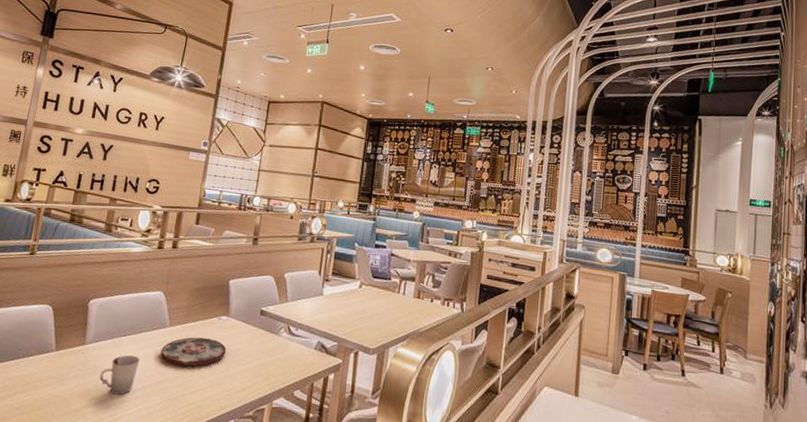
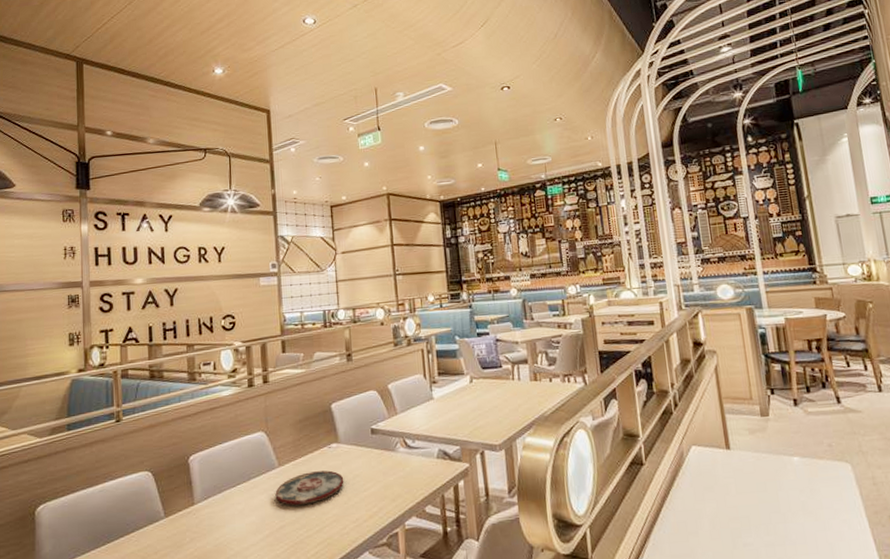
cup: present [99,354,141,395] -> none [217,505,256,551]

